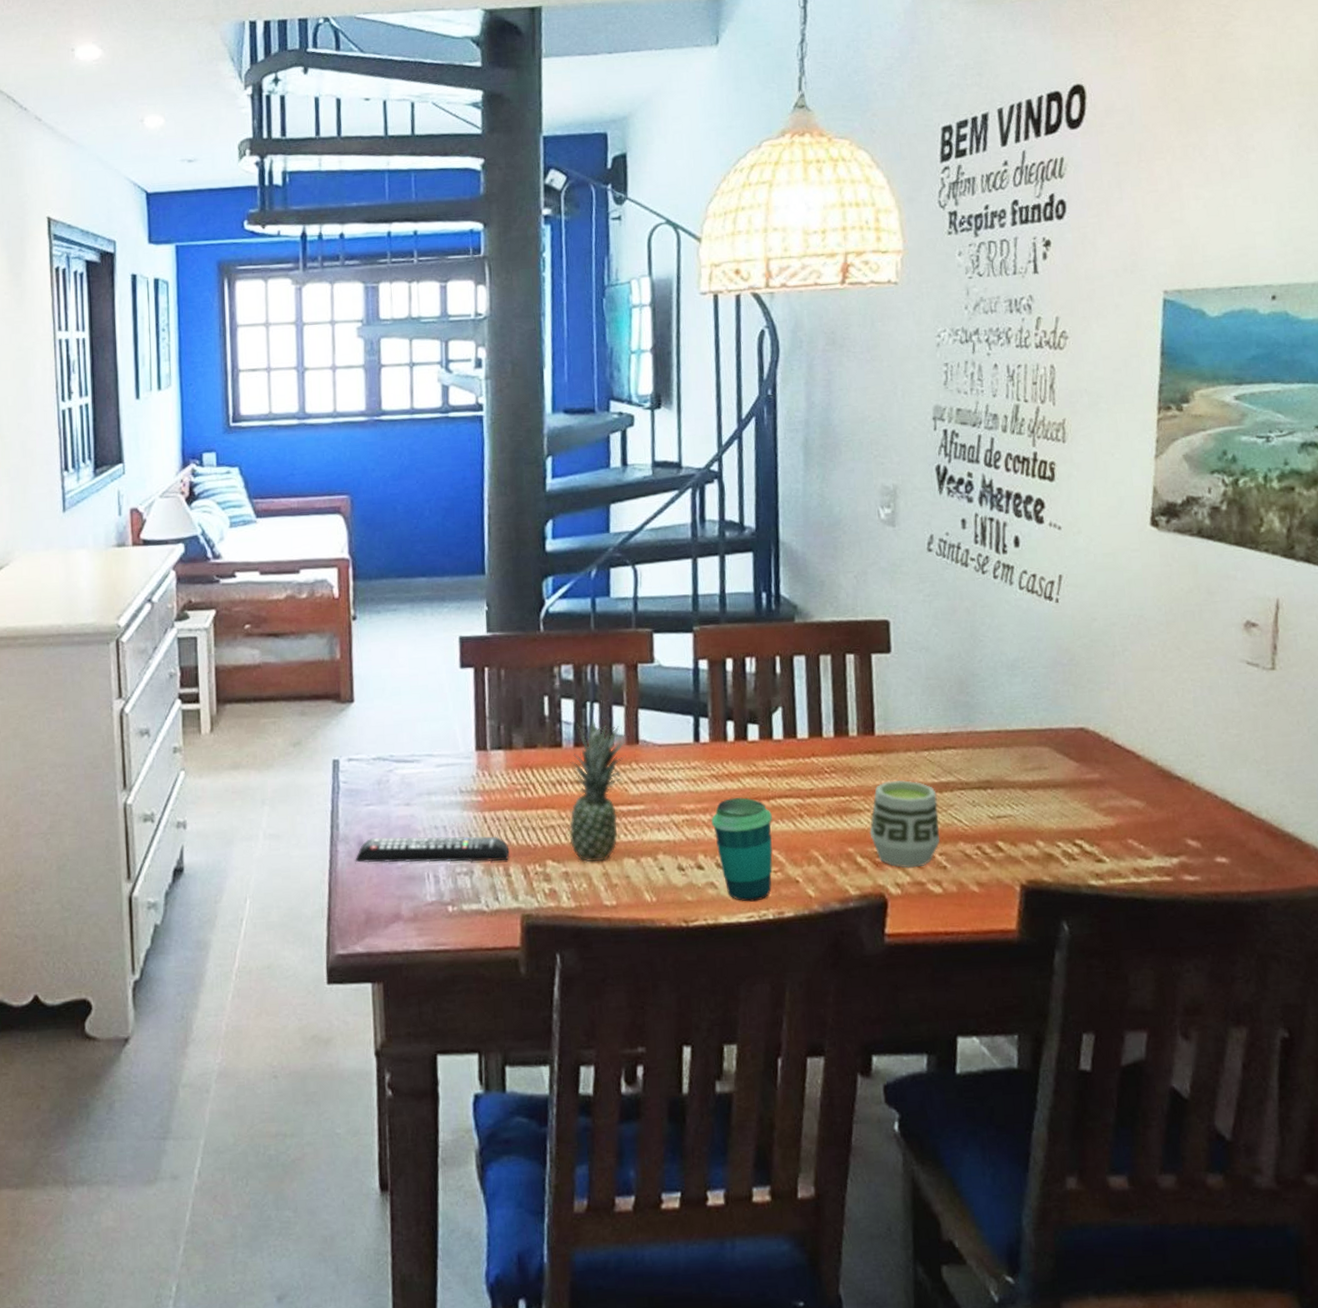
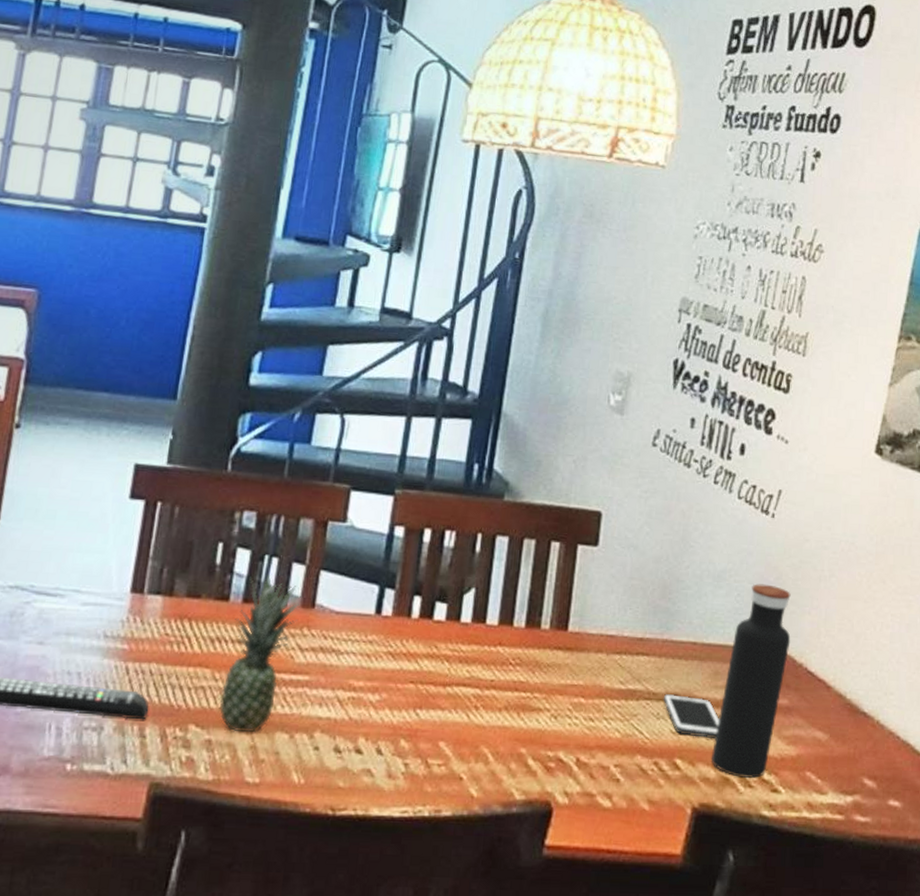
cup: present [711,797,773,902] -> none [379,680,446,795]
cup: present [869,780,940,869] -> none [545,681,622,777]
cell phone: none [976,781,1035,820] -> present [663,694,720,739]
water bottle: none [1031,667,1093,852] -> present [711,584,791,778]

